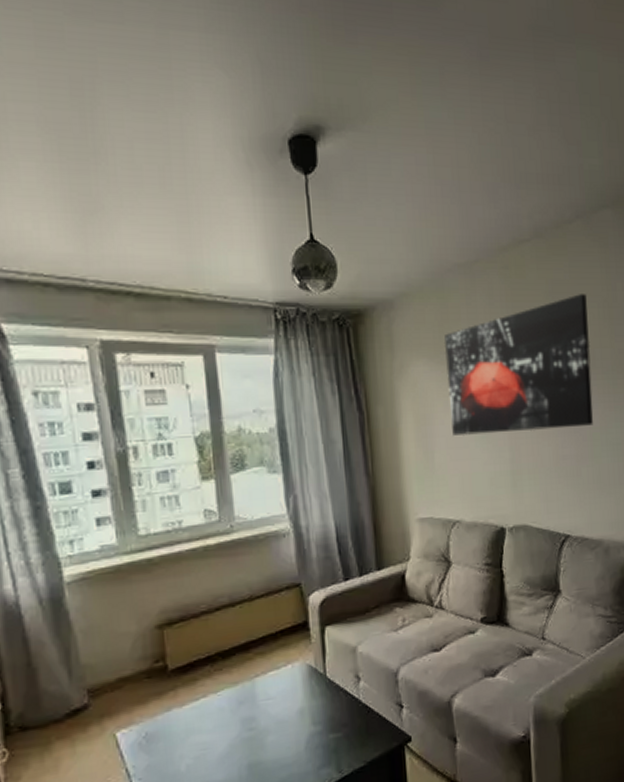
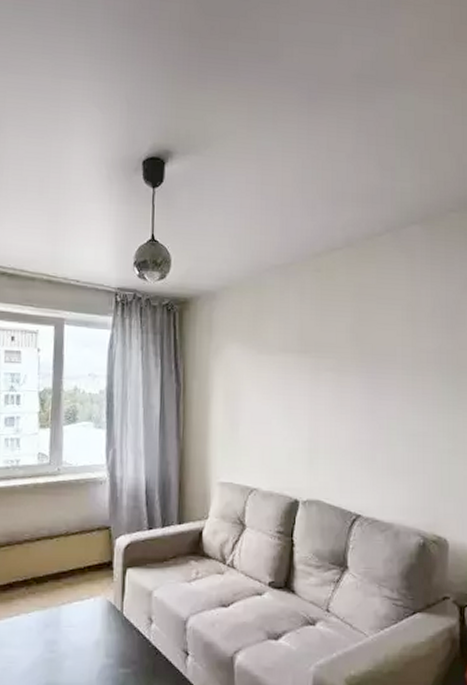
wall art: present [443,294,593,436] -> none [256,297,393,416]

